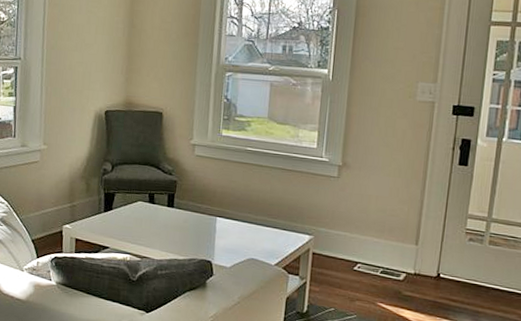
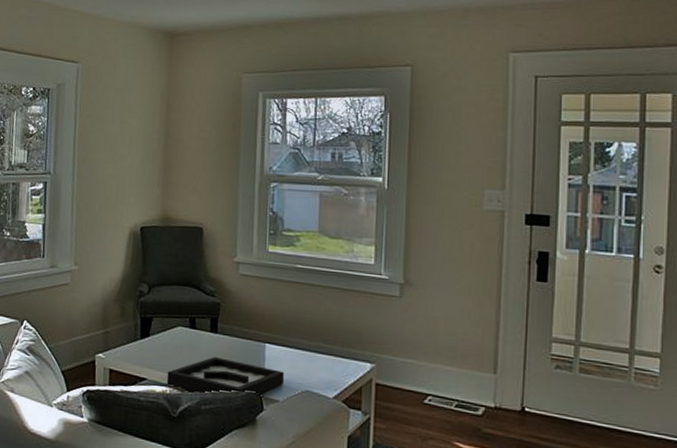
decorative tray: none [127,228,233,263] -> present [166,357,285,396]

